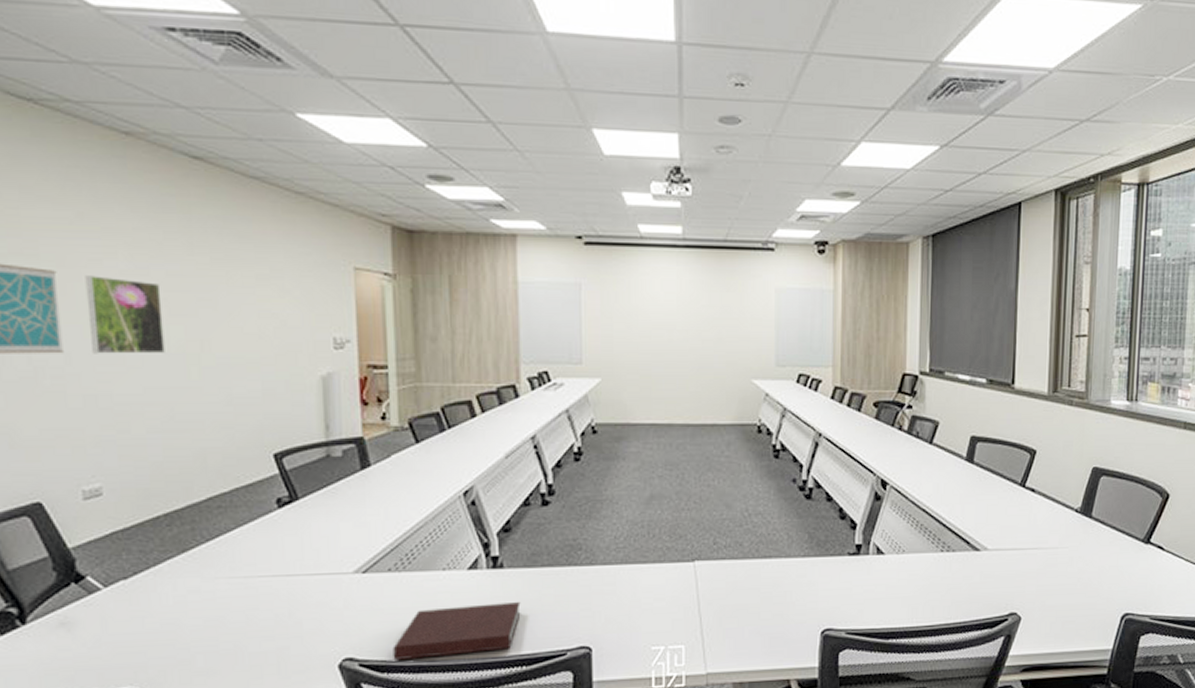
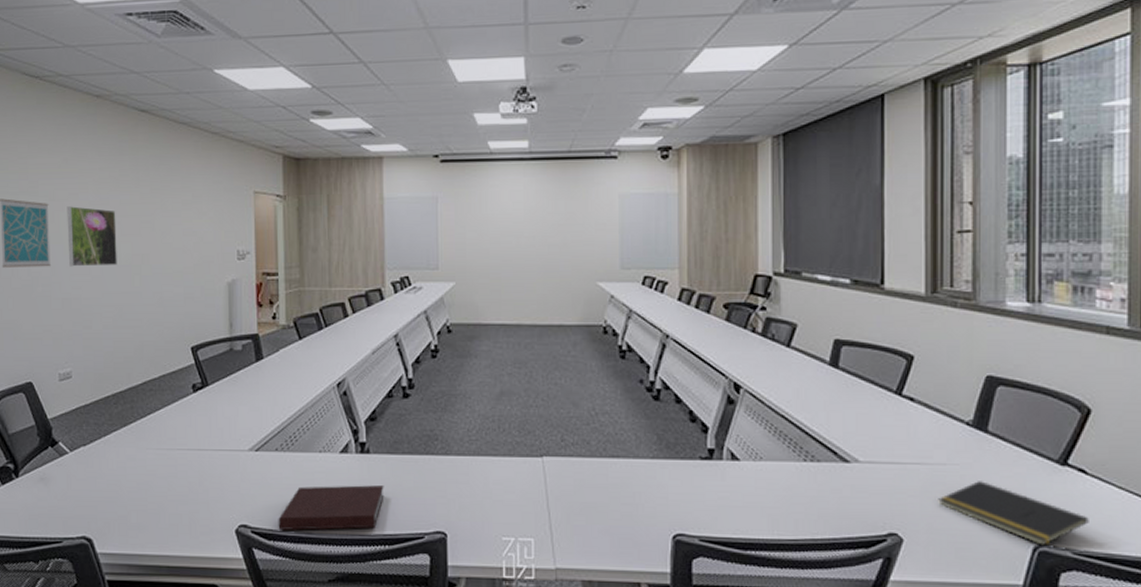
notepad: none [1050,561,1163,614] -> present [938,481,1089,545]

